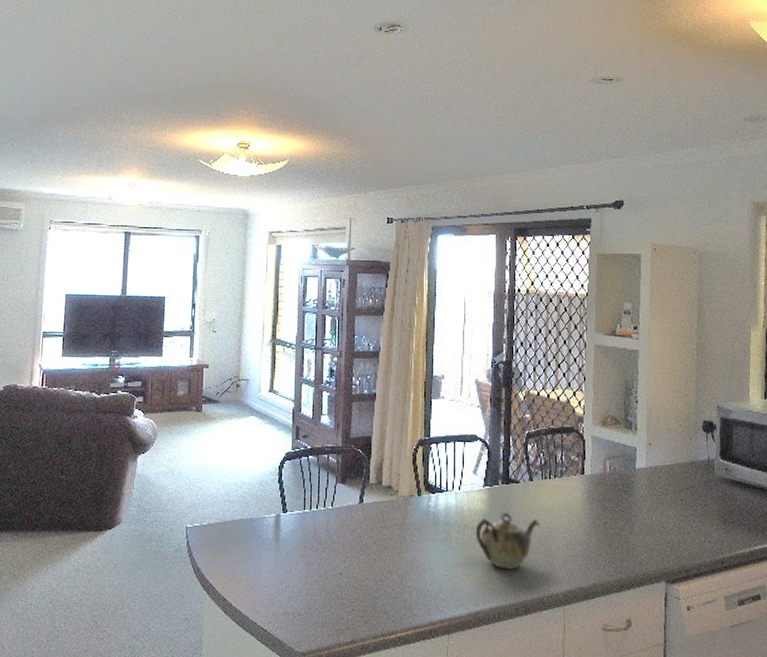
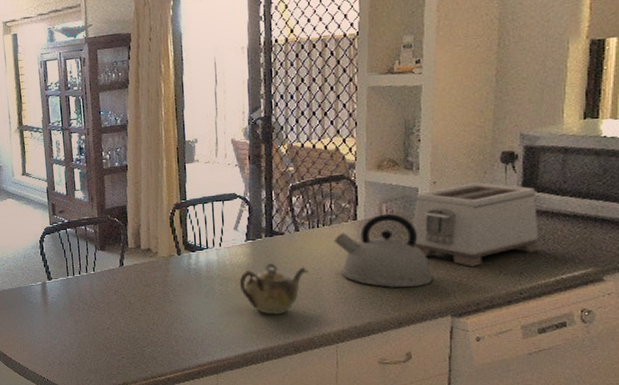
kettle: none [563,470,649,549] -> present [333,213,432,288]
toaster: none [631,448,736,532] -> present [412,182,539,267]

